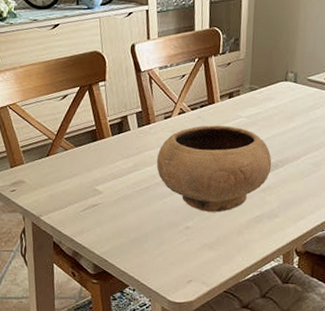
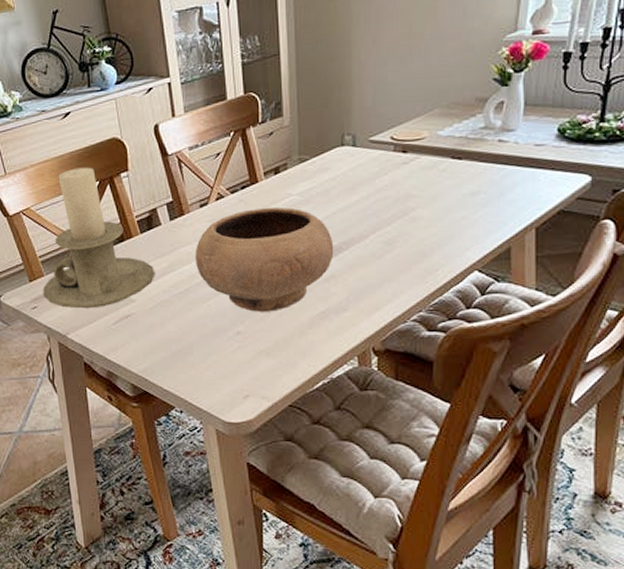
candle holder: none [22,73,122,196] -> present [43,167,155,309]

